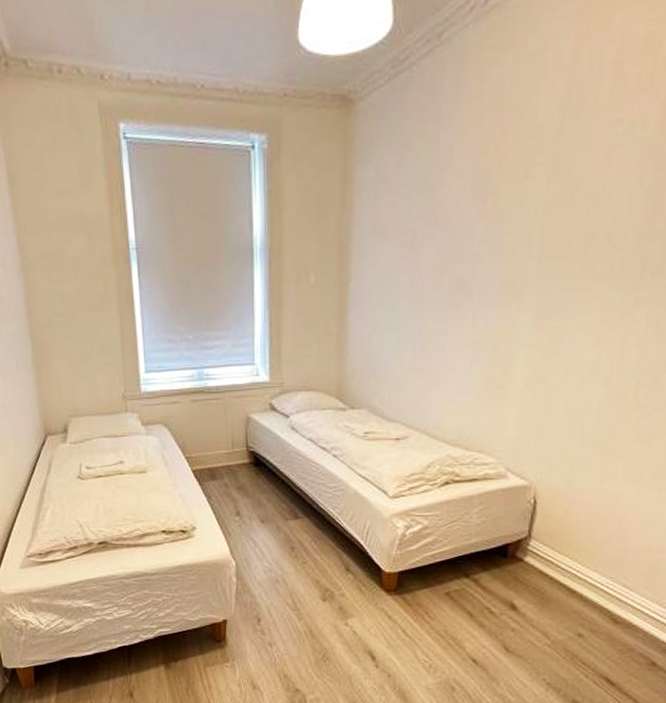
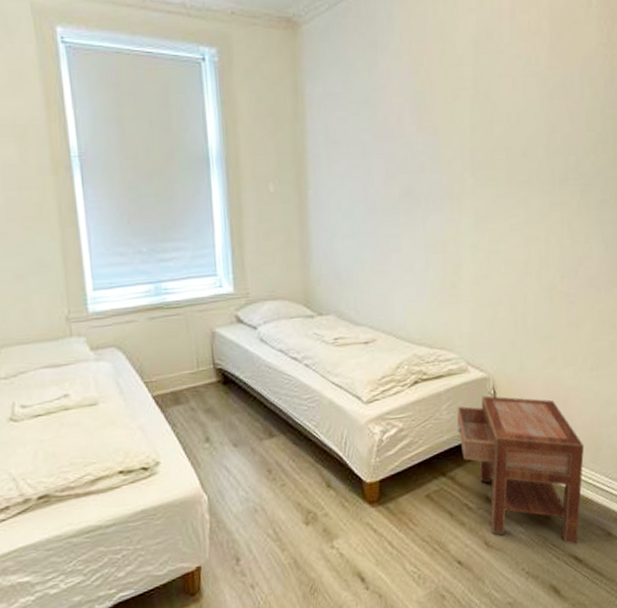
nightstand: none [486,504,637,666] -> present [457,395,585,544]

